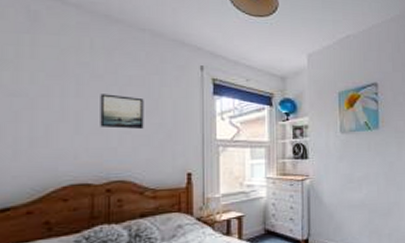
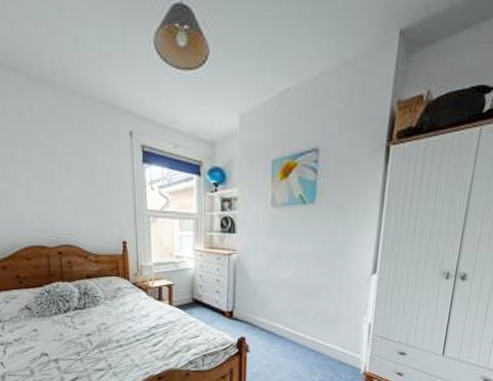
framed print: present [100,94,144,129] -> none [44,162,83,197]

